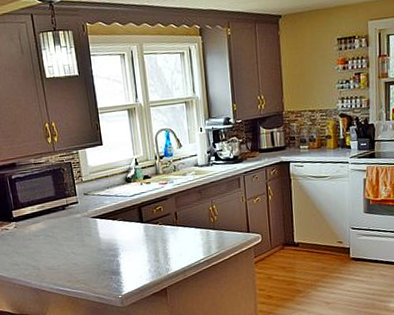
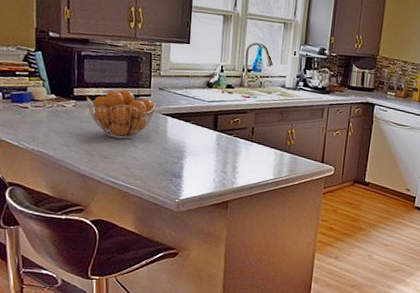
fruit basket: none [24,202,85,249] -> present [86,89,156,139]

